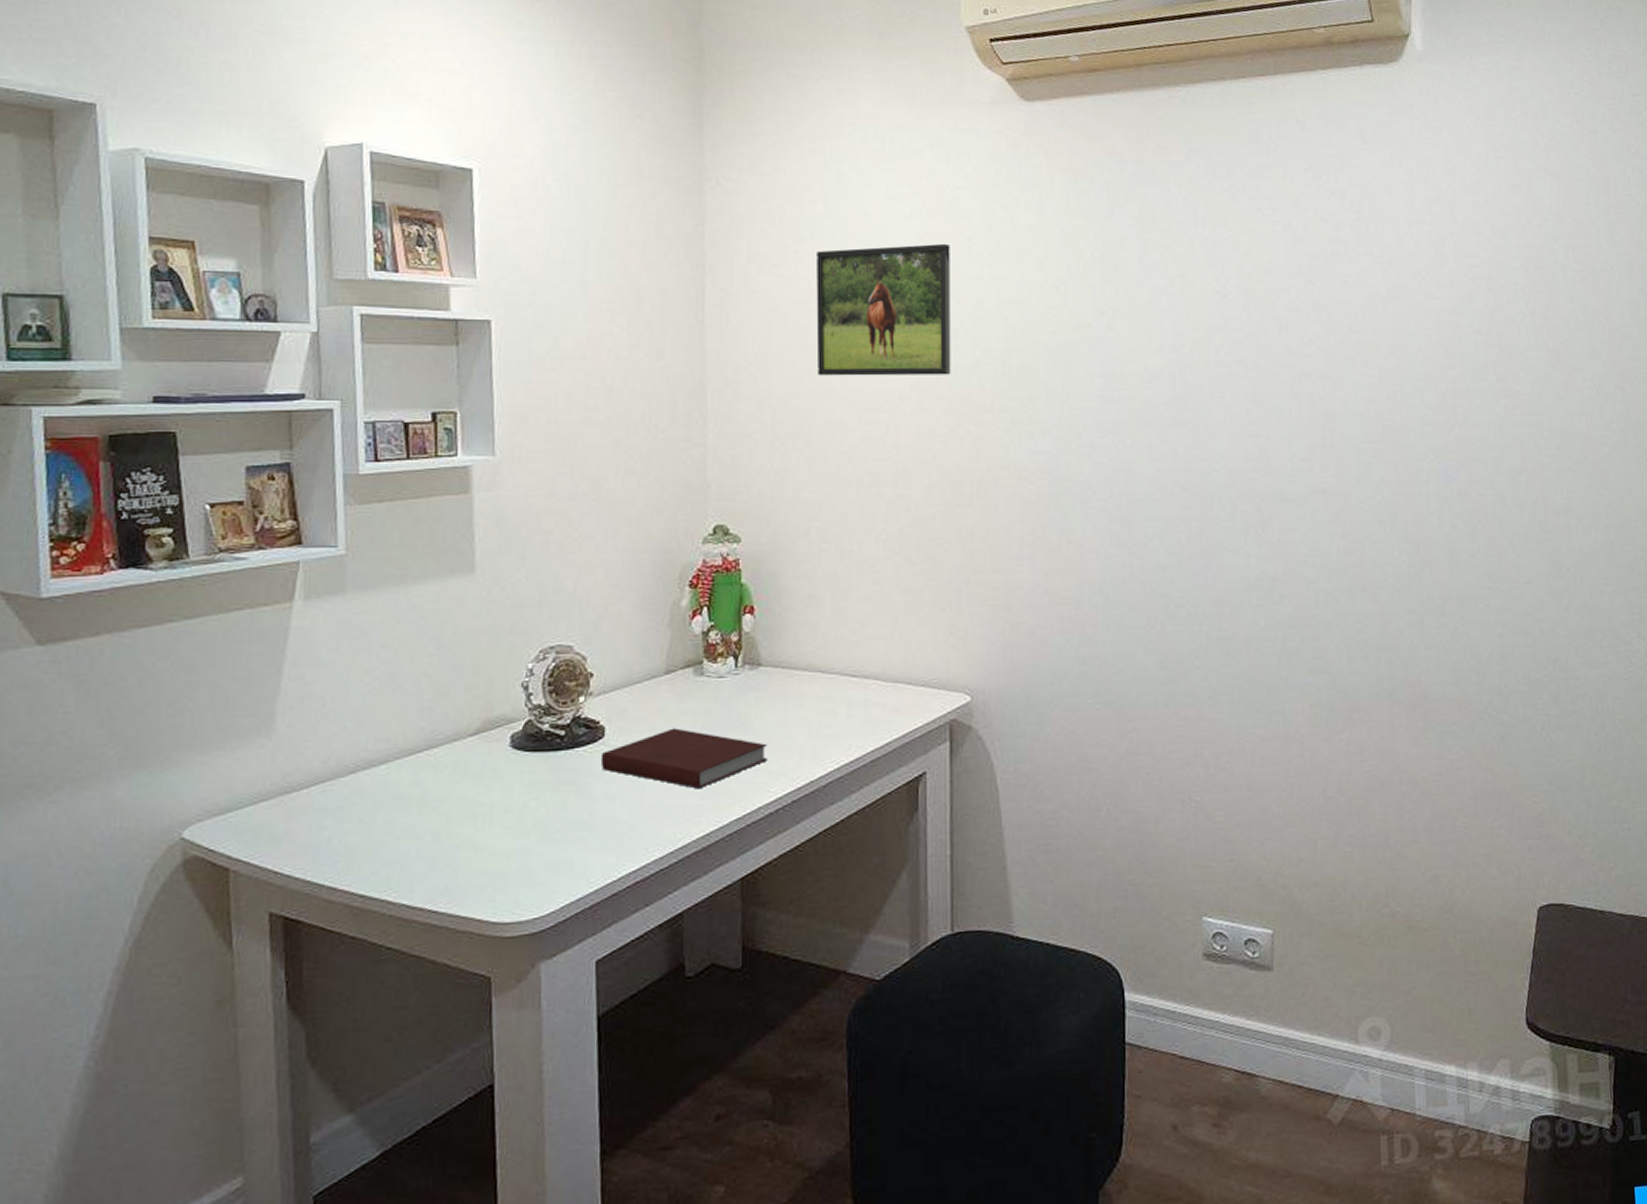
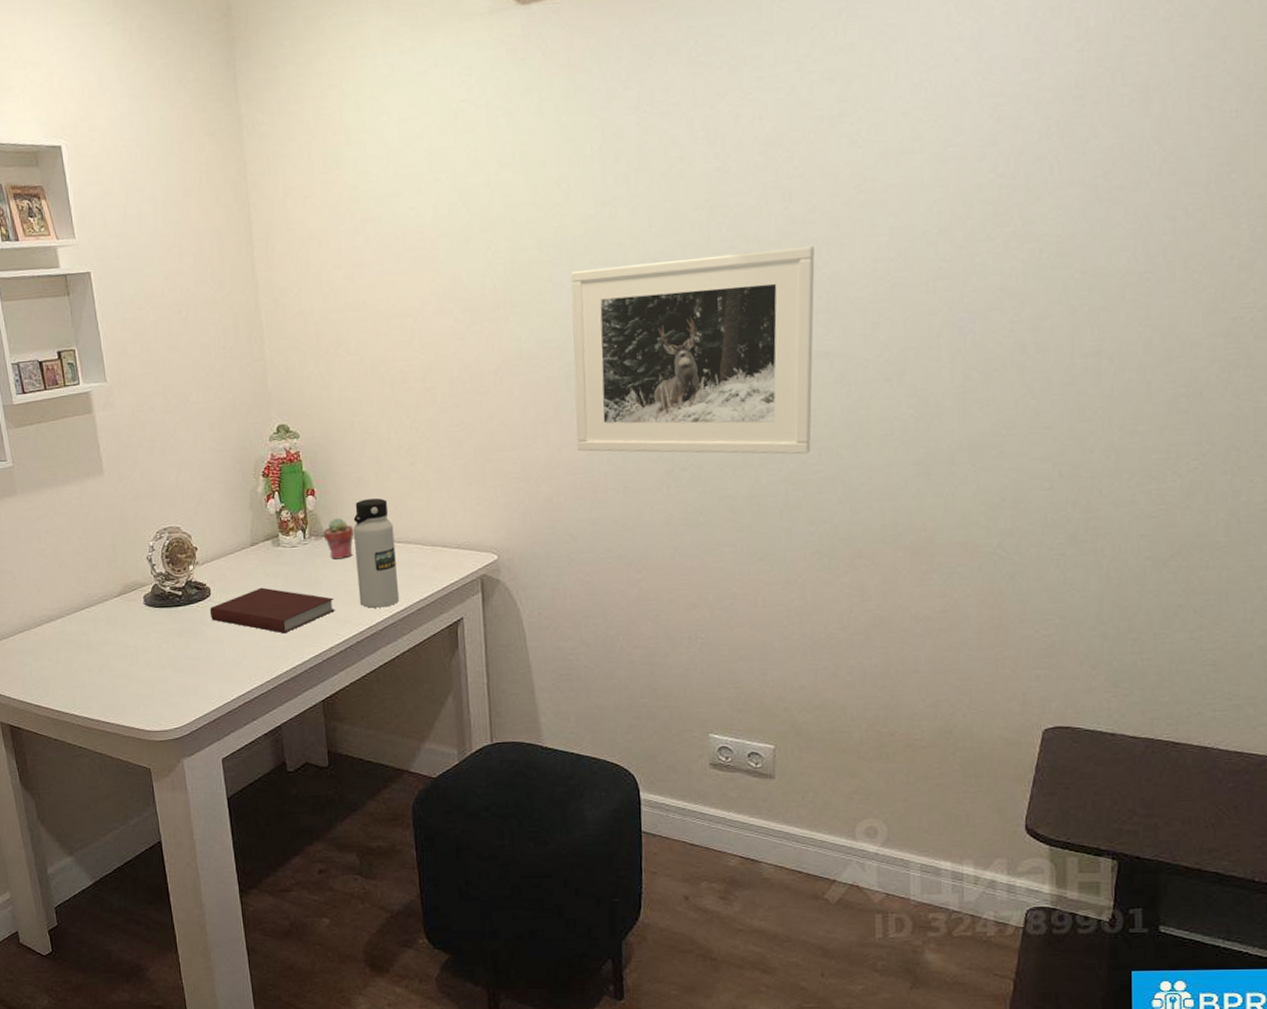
potted succulent: none [760,642,800,695] -> present [323,517,354,560]
water bottle: none [798,620,850,758] -> present [353,498,400,608]
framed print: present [816,243,951,376] -> none [341,156,466,291]
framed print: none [1065,379,1311,596] -> present [571,246,815,455]

